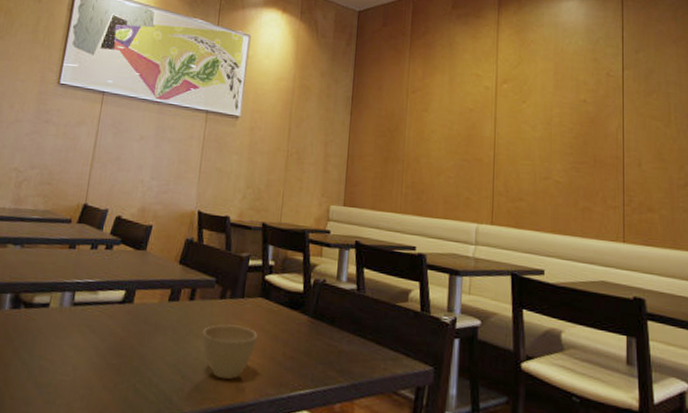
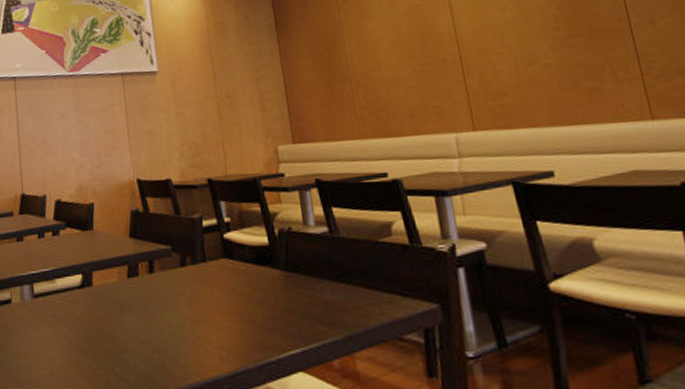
cup: present [202,324,258,380] -> none [170,291,231,351]

